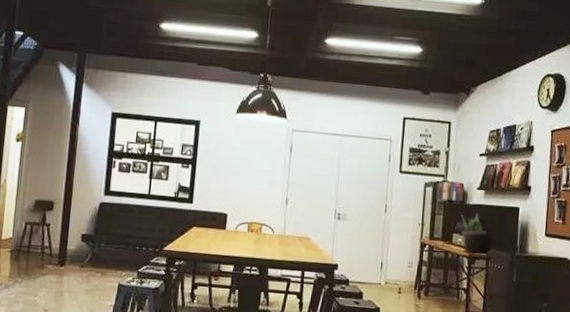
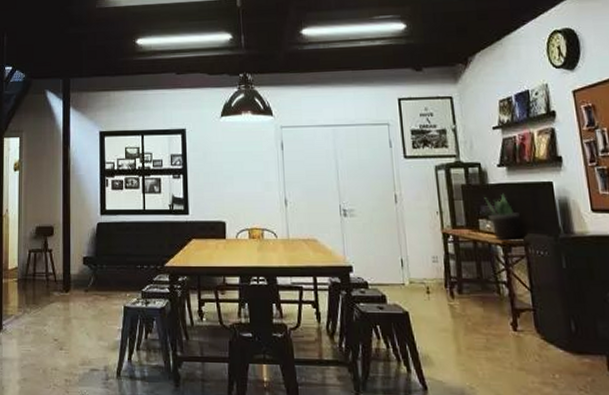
books: present [436,181,464,202] -> none [448,161,484,183]

